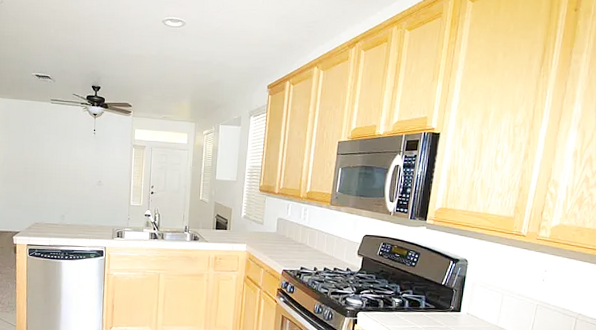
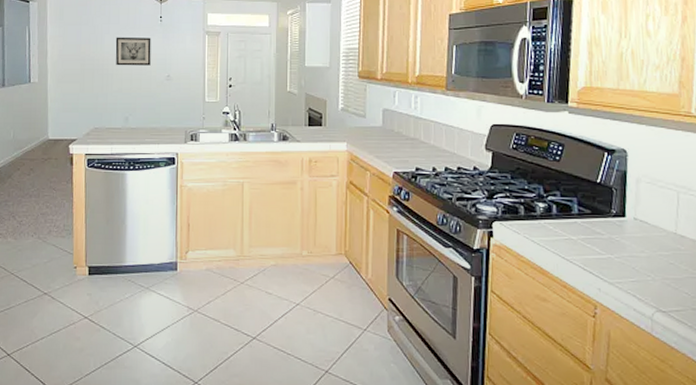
wall art: none [54,145,86,172] -> present [115,37,151,66]

